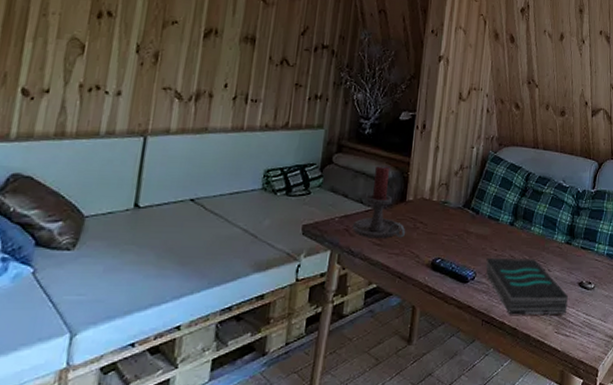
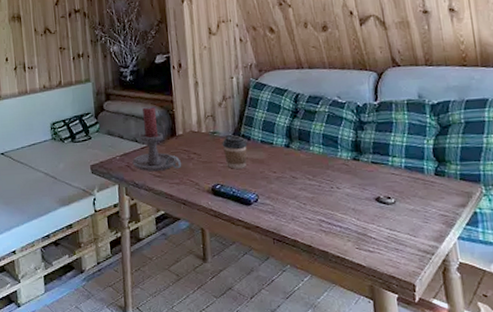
coffee cup: none [450,205,476,243] -> present [222,134,248,169]
book: present [485,258,568,315] -> none [266,178,367,233]

